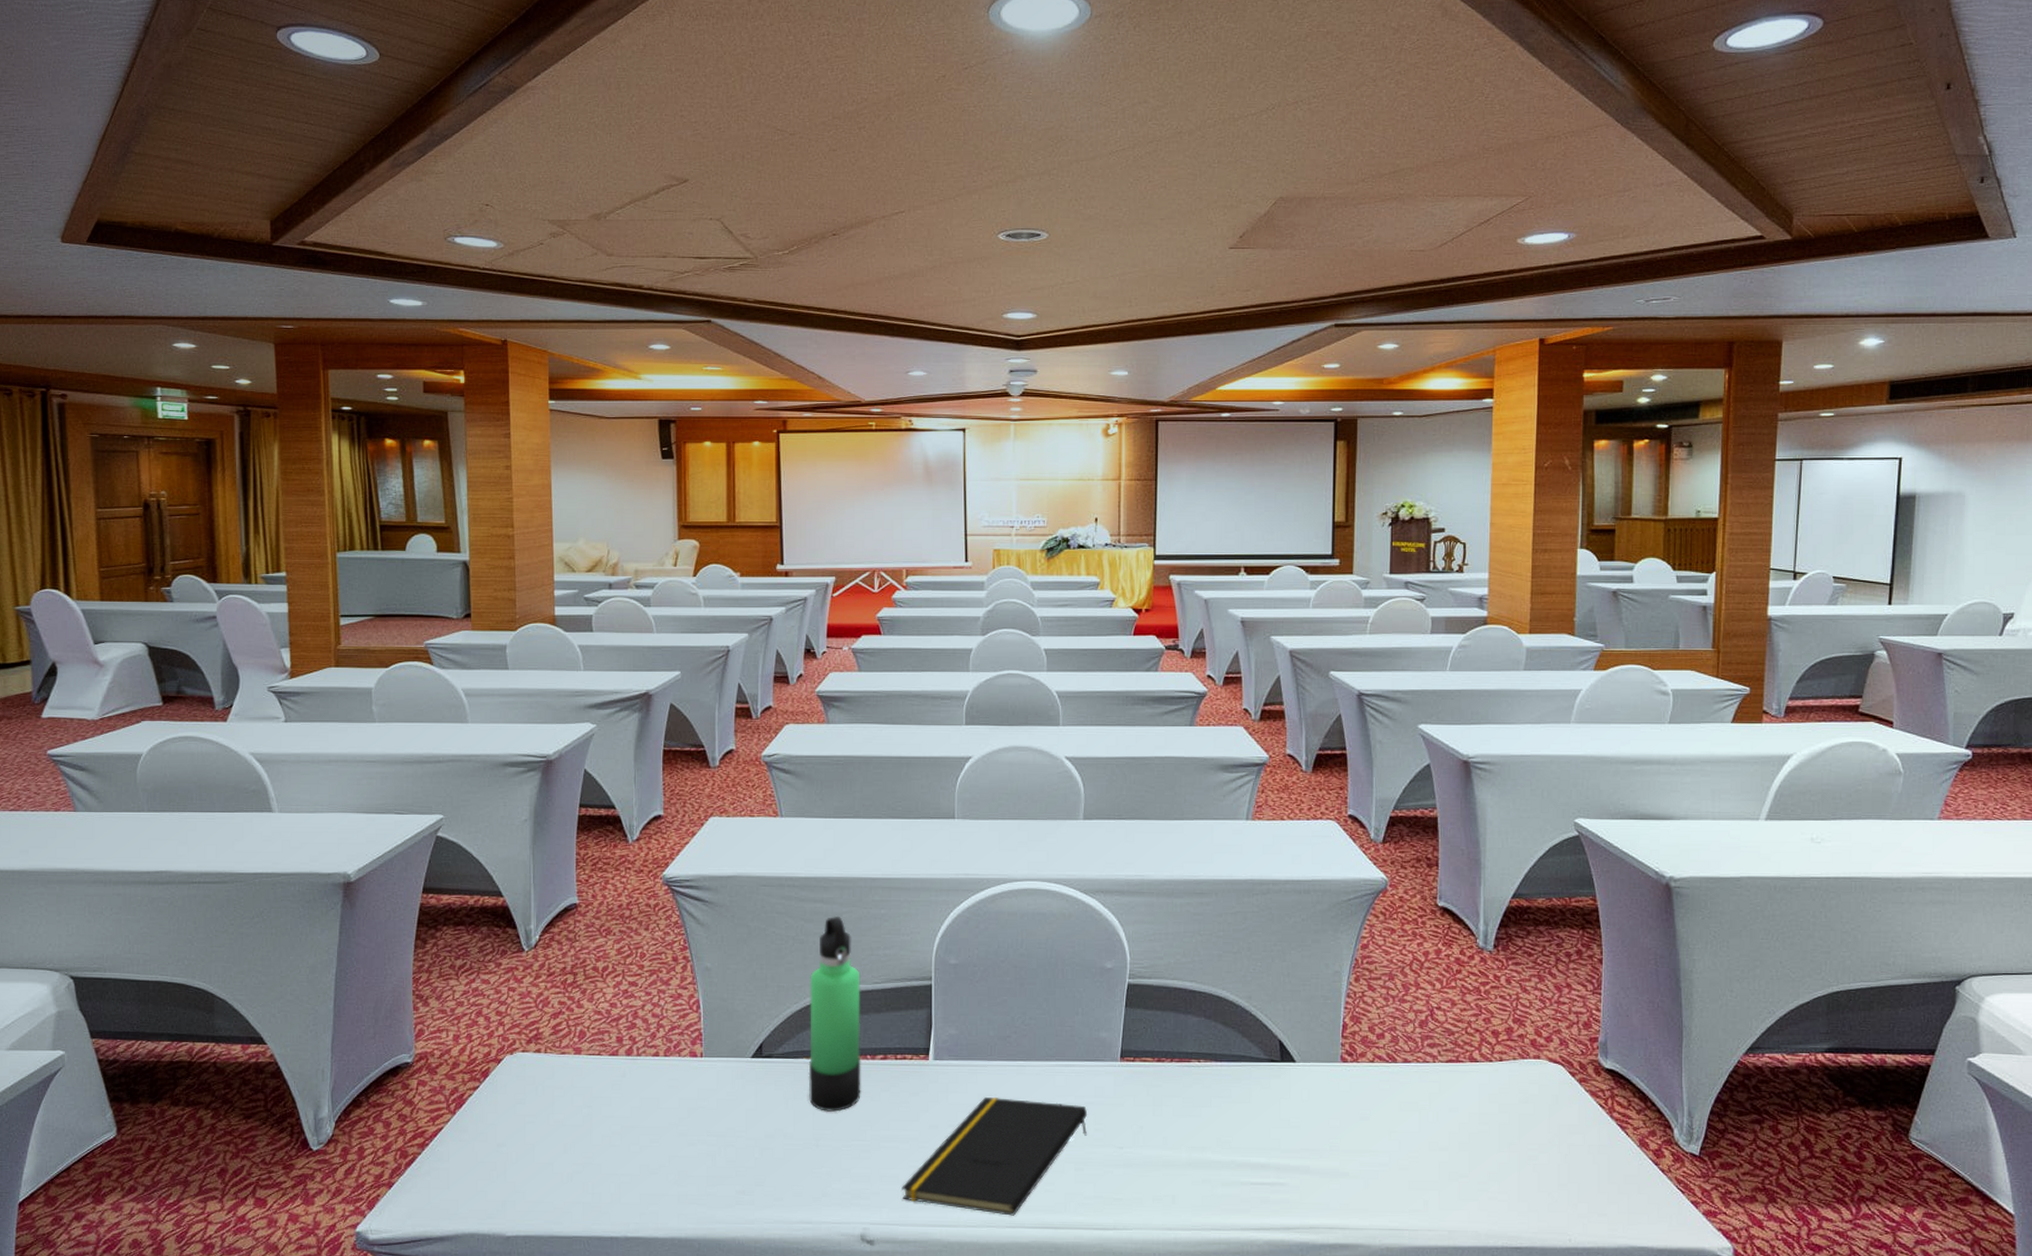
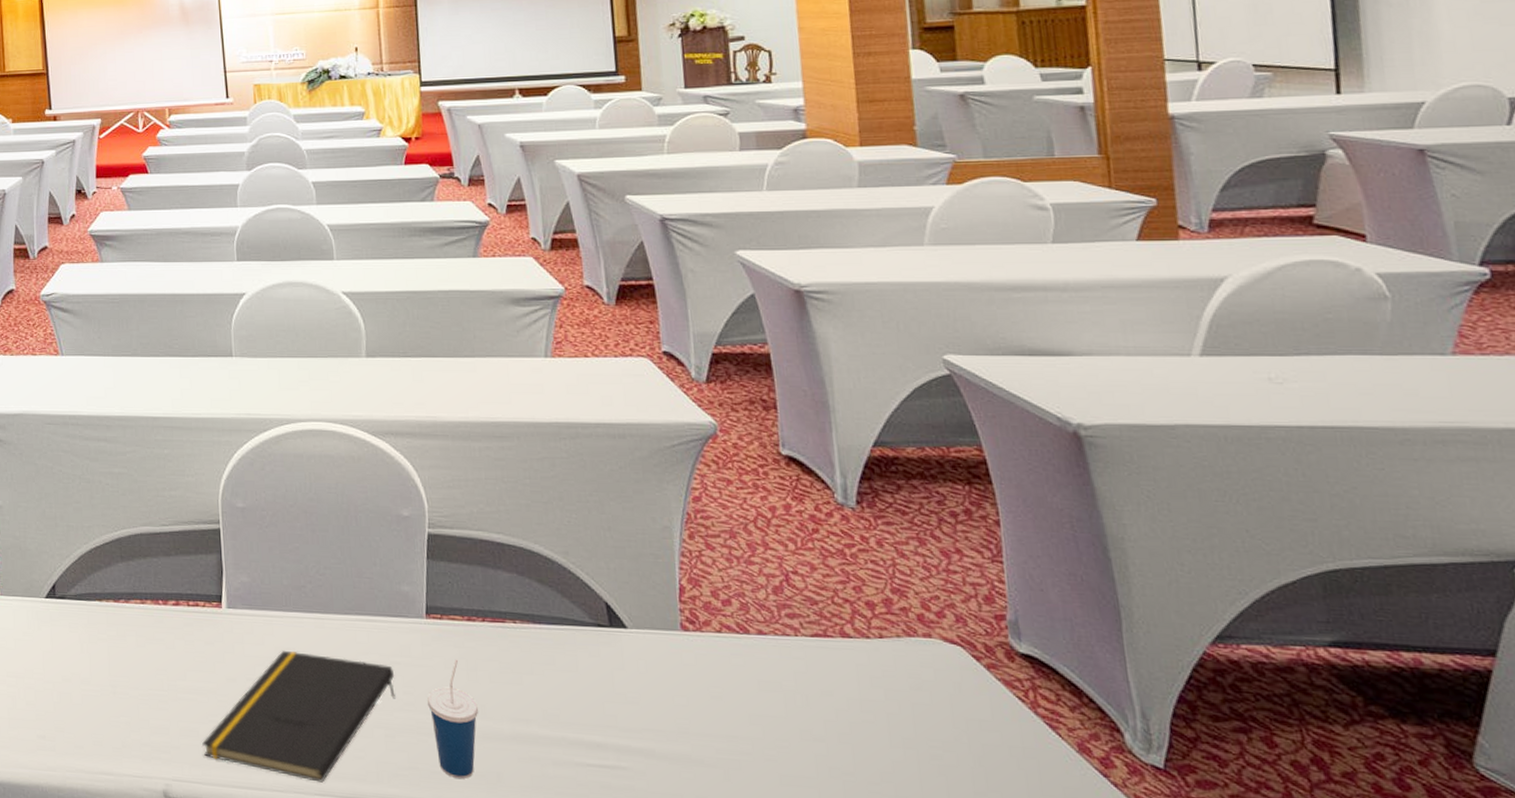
thermos bottle: present [808,915,861,1112] -> none [98,455,155,658]
cup: none [1116,1097,1161,1204] -> present [427,659,479,779]

